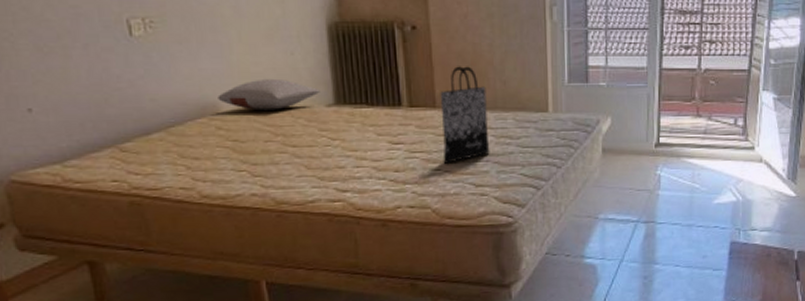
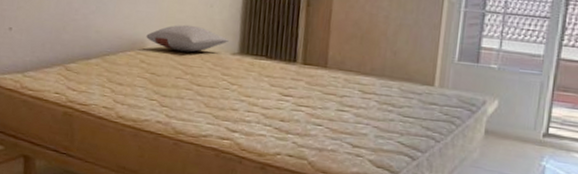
tote bag: present [440,66,490,164] -> none [325,33,377,121]

